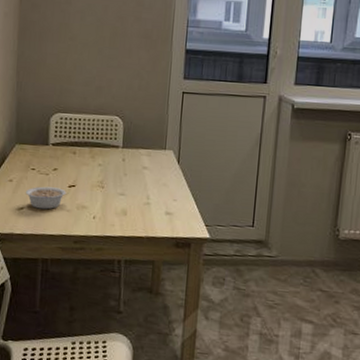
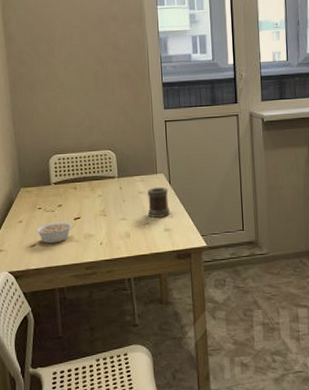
mug: none [149,164,175,199] -> present [147,186,170,218]

